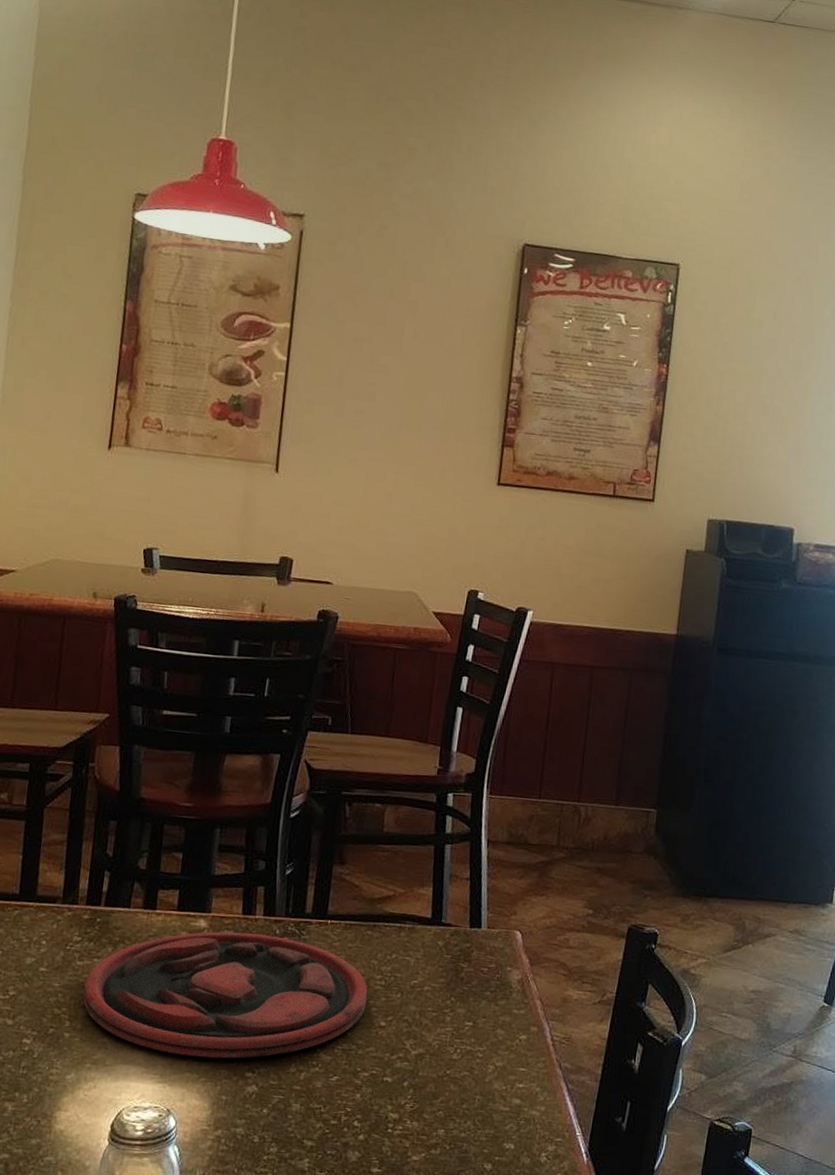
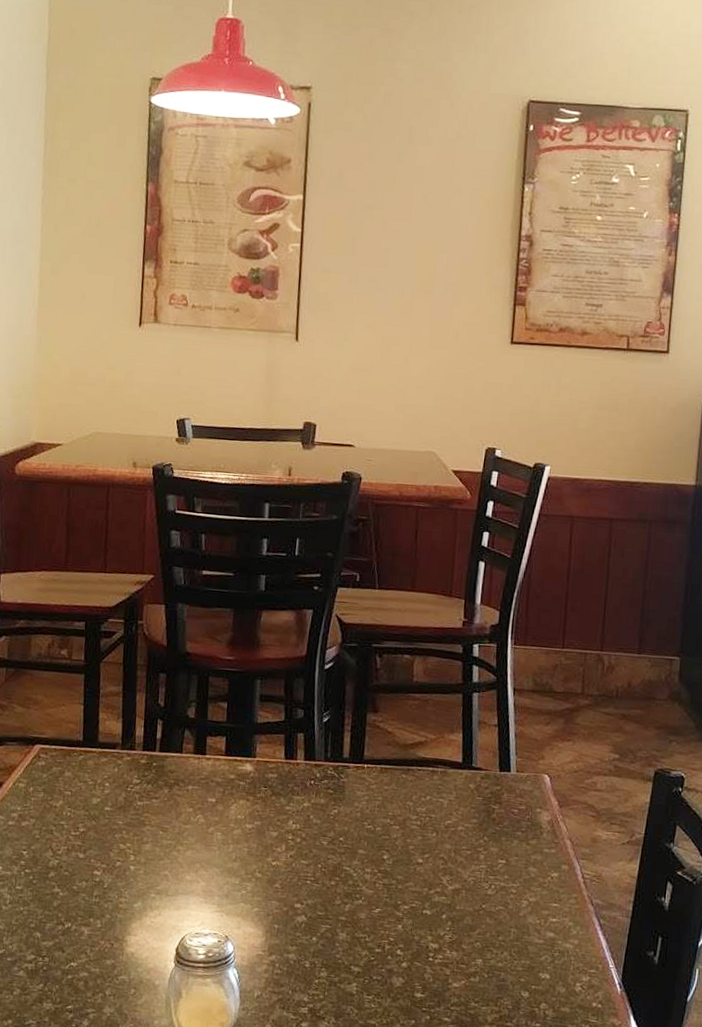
plate: present [83,931,368,1059] -> none [145,775,405,891]

